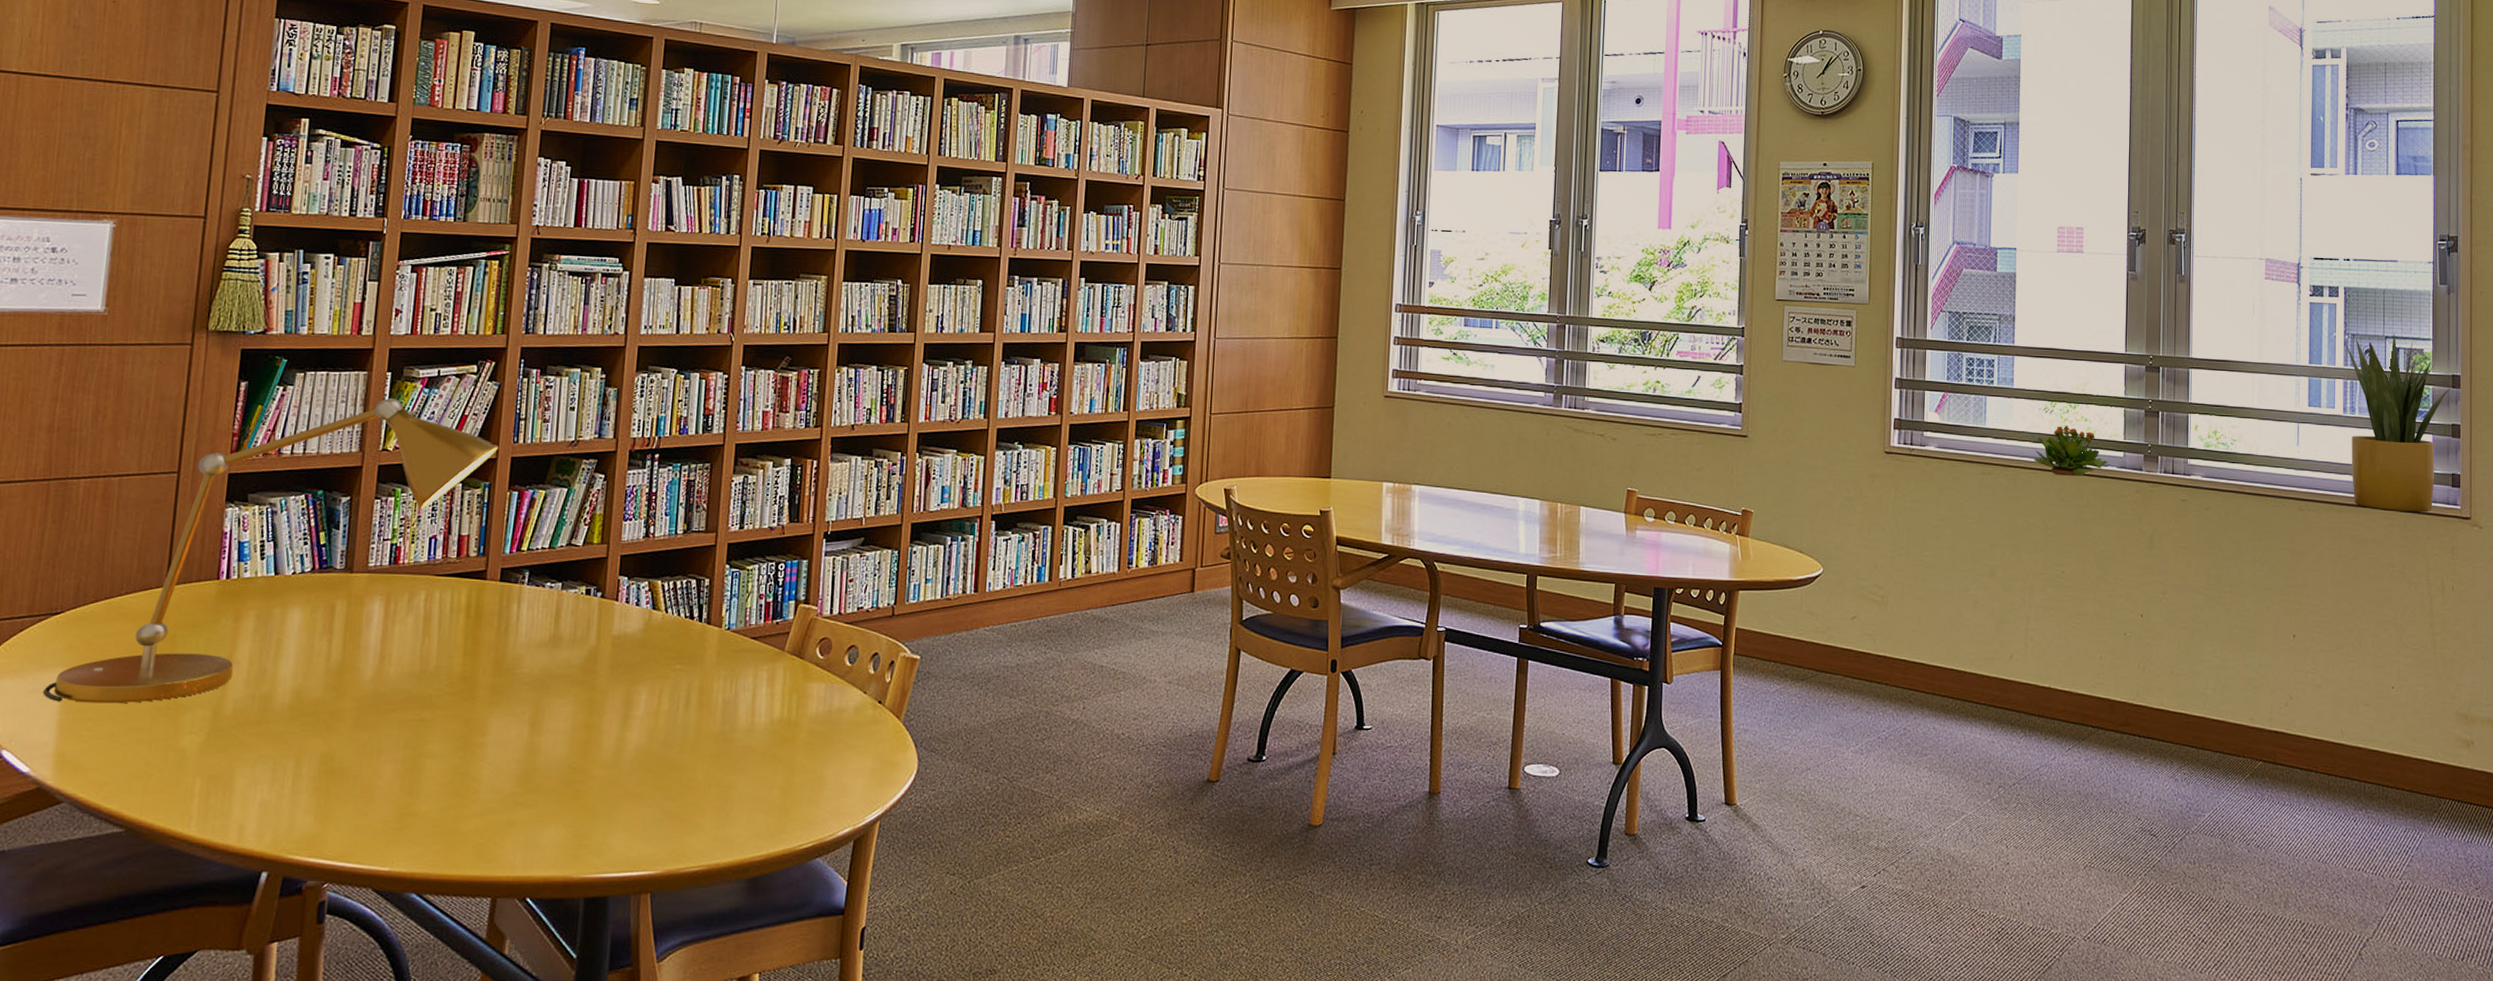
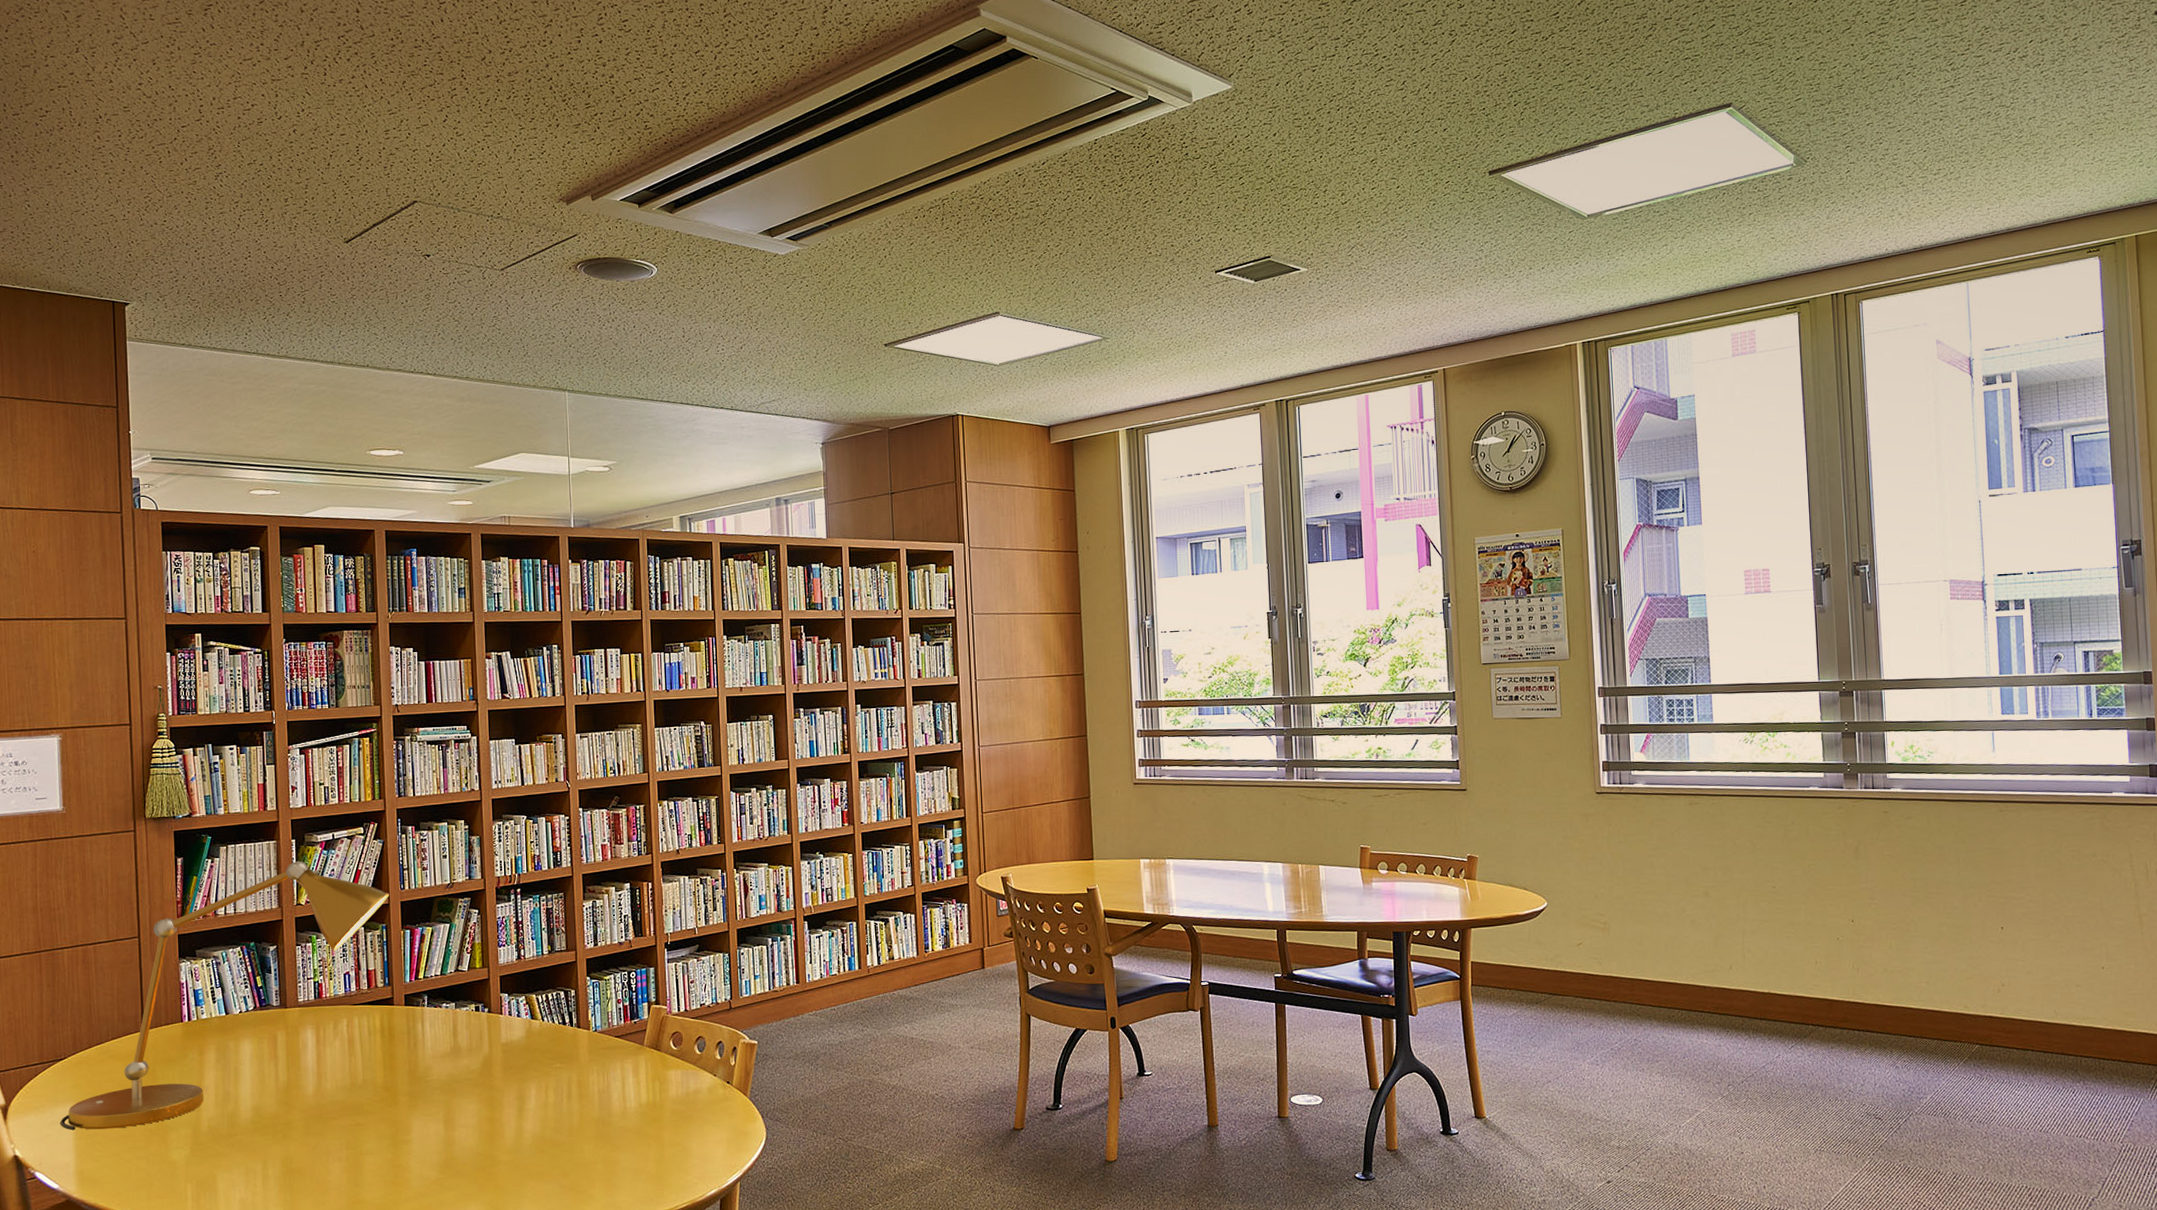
potted flower: present [2033,425,2108,476] -> none [1738,753,1809,799]
planter: present [2344,333,2451,512] -> none [2033,638,2143,805]

